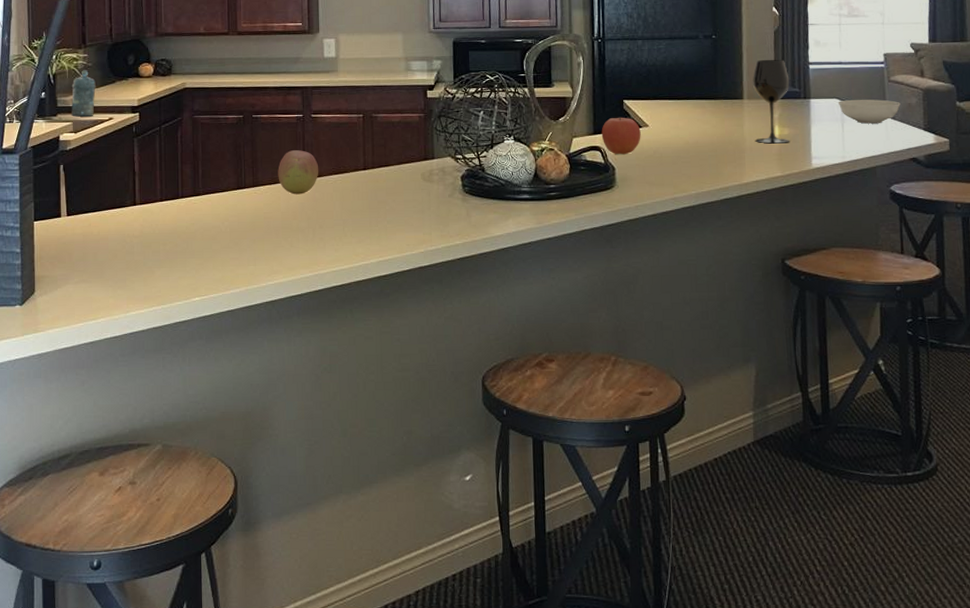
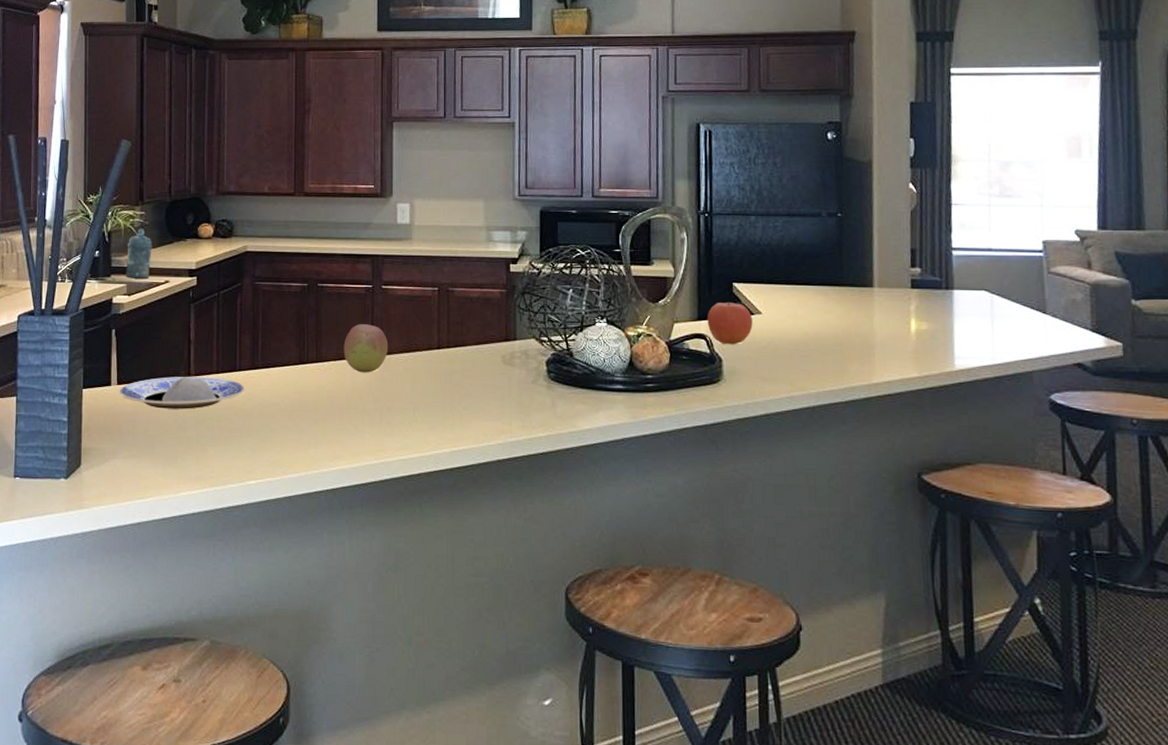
plate: none [69,204,188,236] -> present [119,376,245,409]
wineglass: present [753,59,790,144] -> none [885,242,929,340]
bowl: present [837,99,901,124] -> none [986,292,1063,321]

